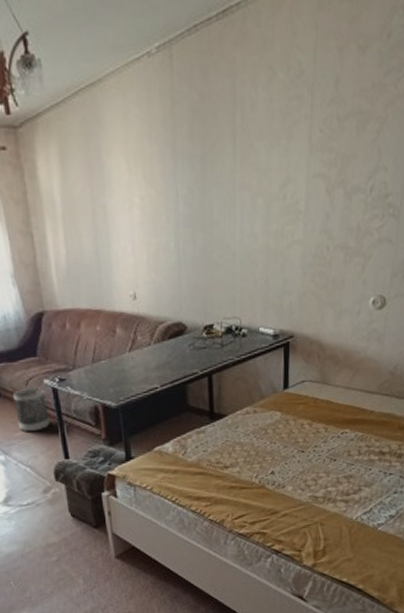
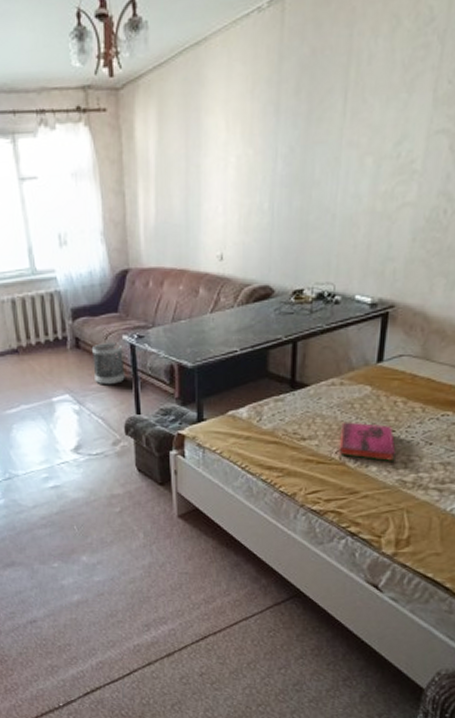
hardback book: none [258,446,307,480] -> present [338,422,396,461]

